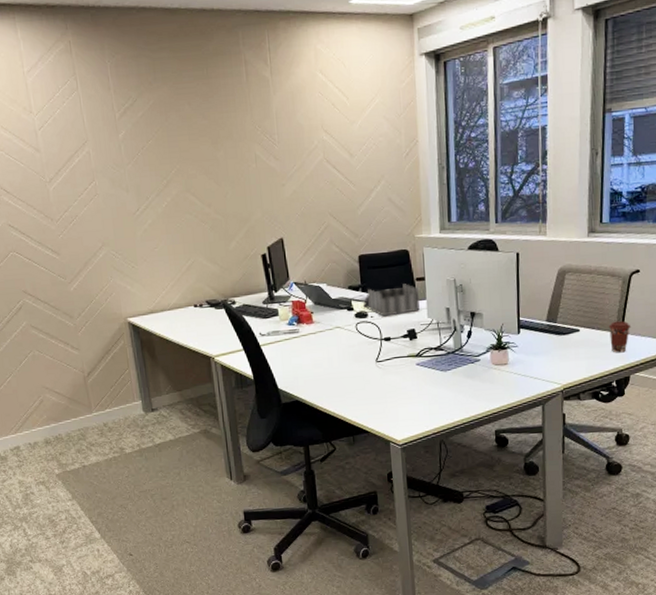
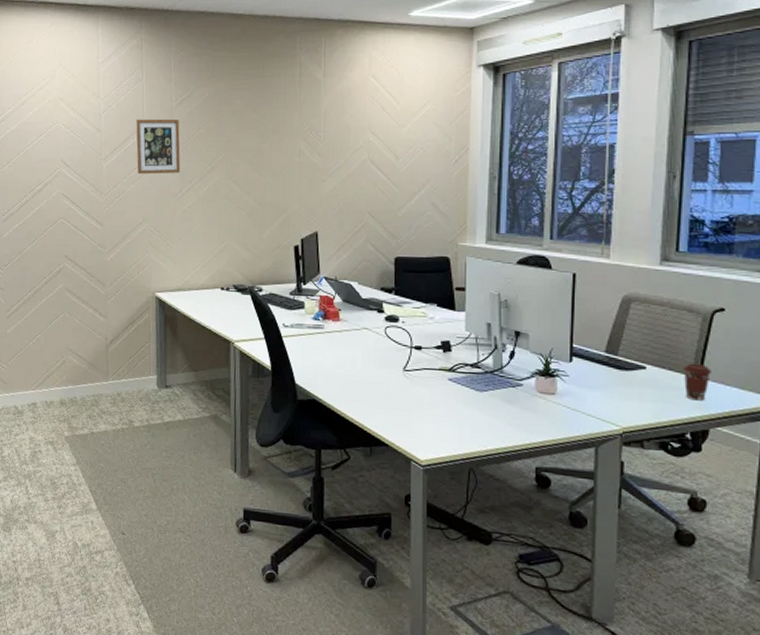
picture frame: none [78,131,135,196] -> present [136,118,181,174]
desk organizer: present [363,283,420,317] -> none [395,292,459,324]

